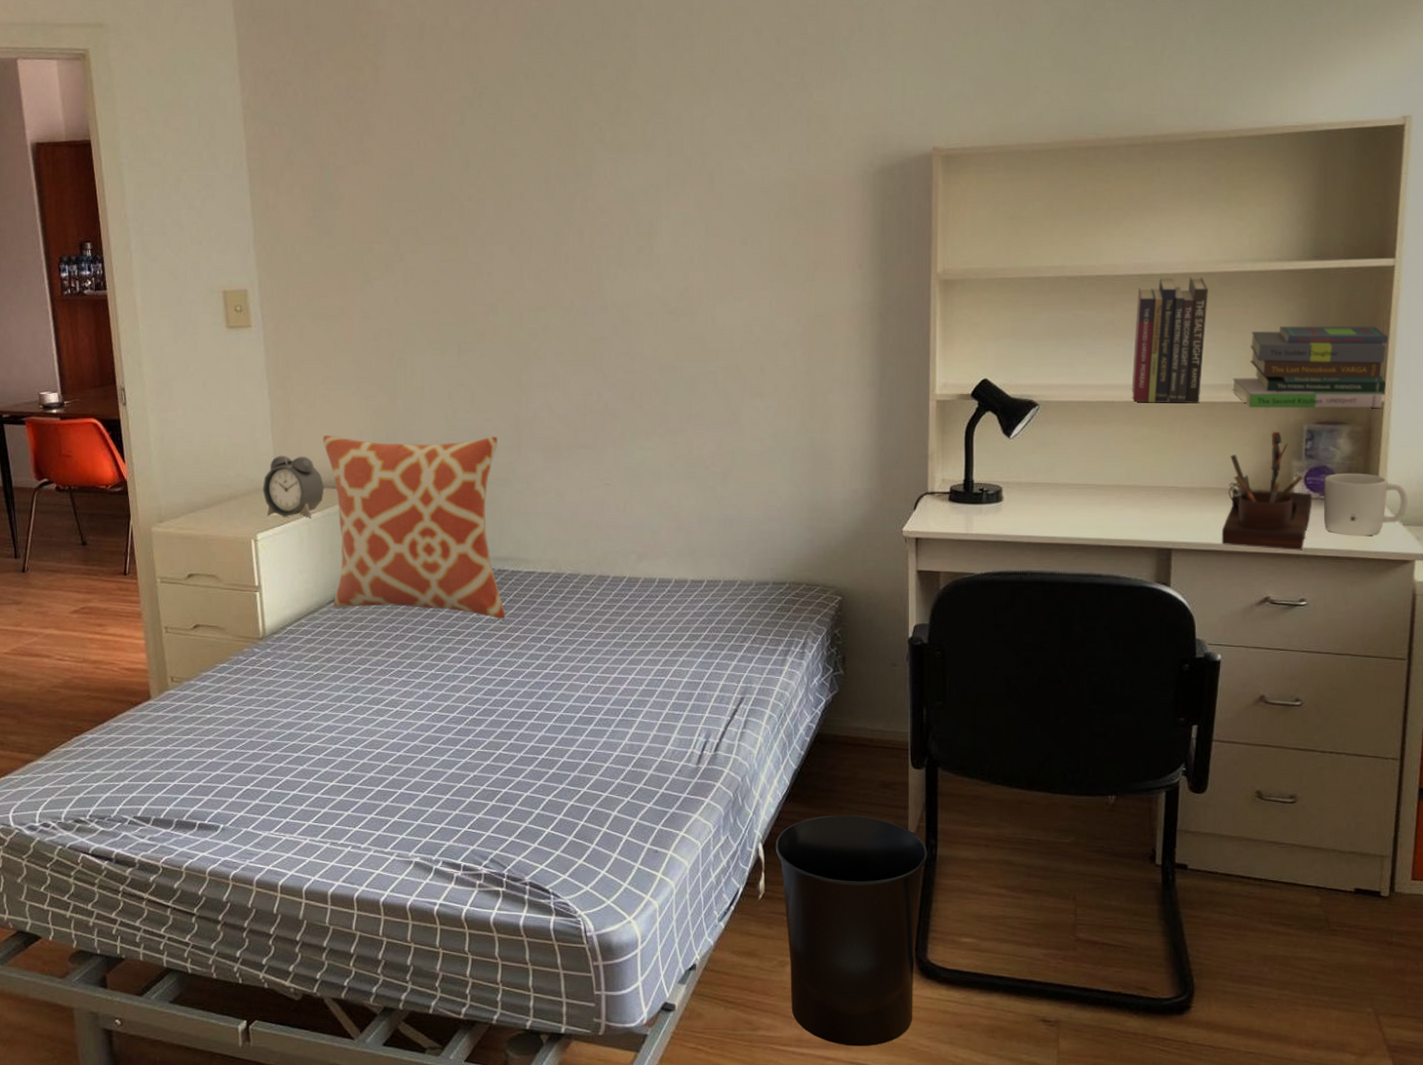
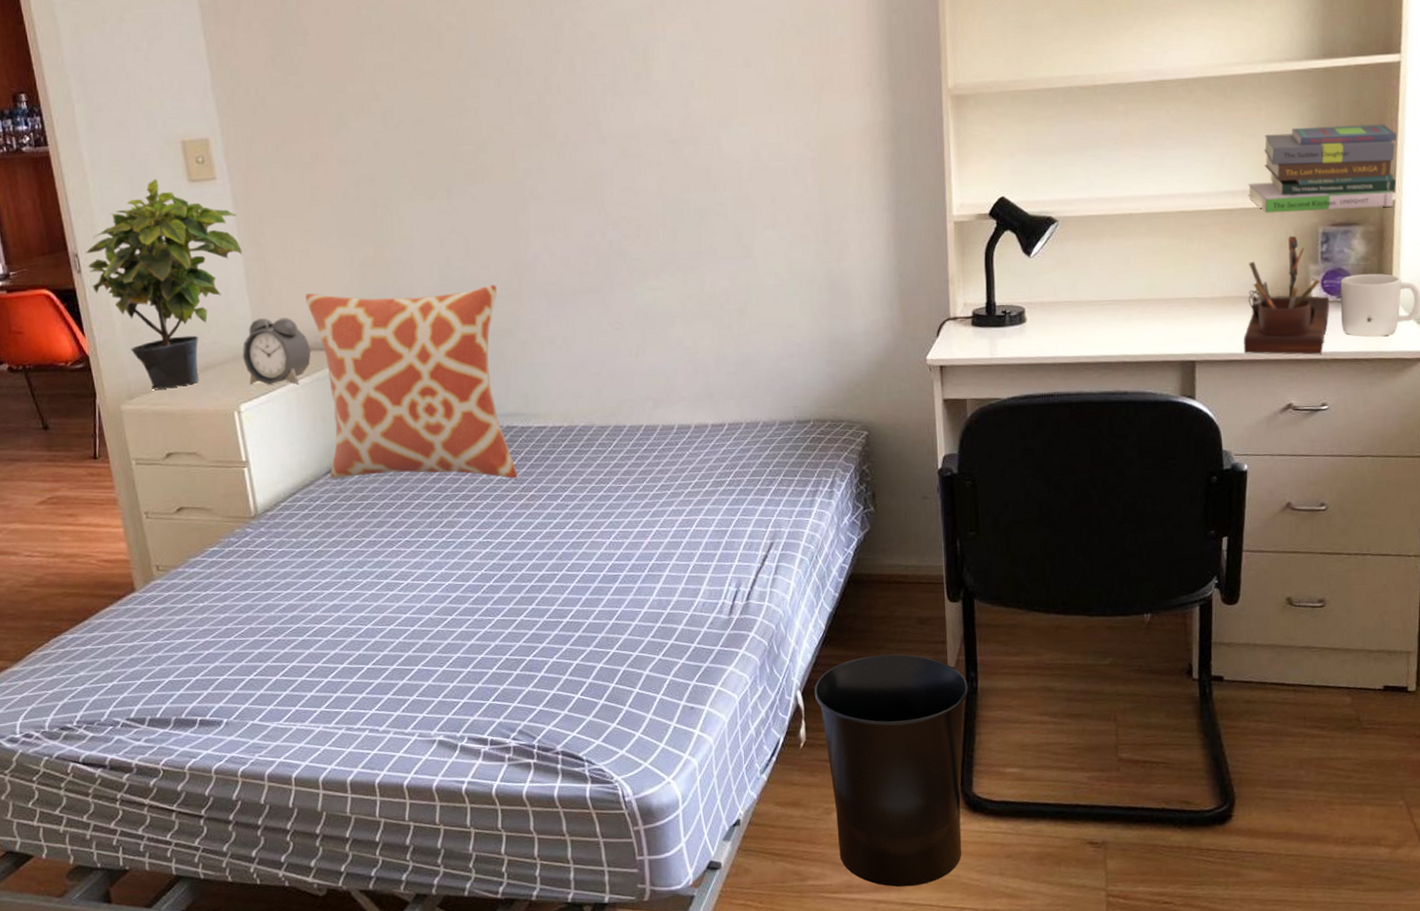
potted plant: none [131,323,269,515] -> present [85,178,242,389]
books: present [1131,277,1208,404] -> none [1149,81,1221,213]

